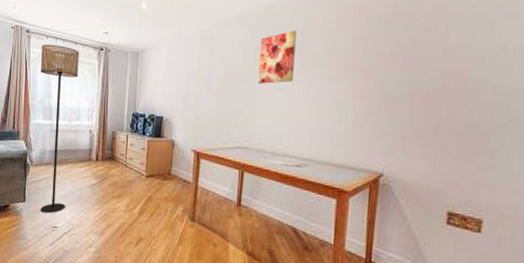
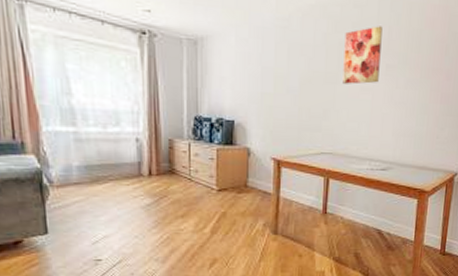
floor lamp: present [40,44,80,214] -> none [46,19,111,245]

